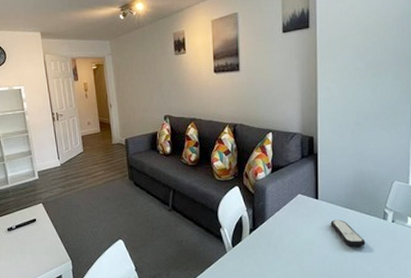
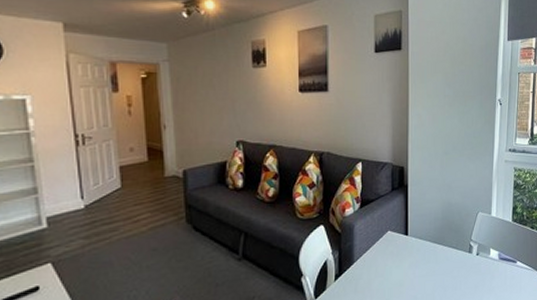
remote control: present [330,219,366,247] -> none [419,256,453,285]

